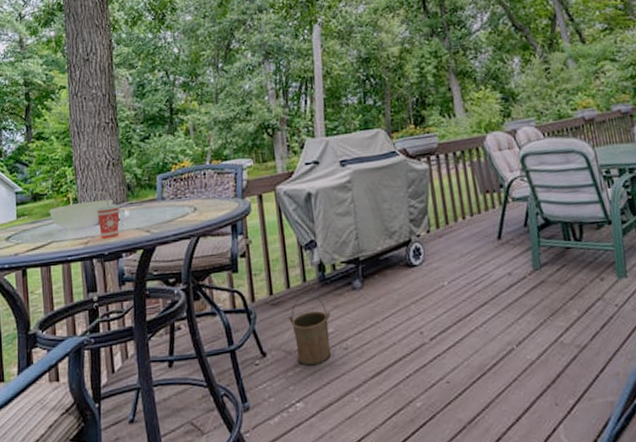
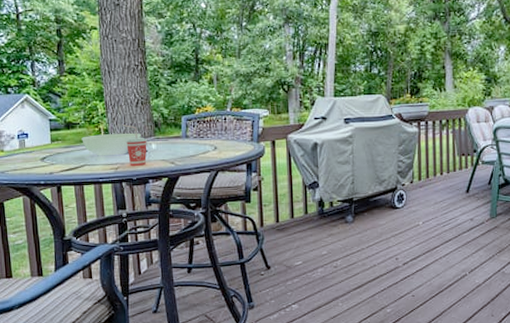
bucket: present [288,294,332,366] -> none [291,224,325,278]

